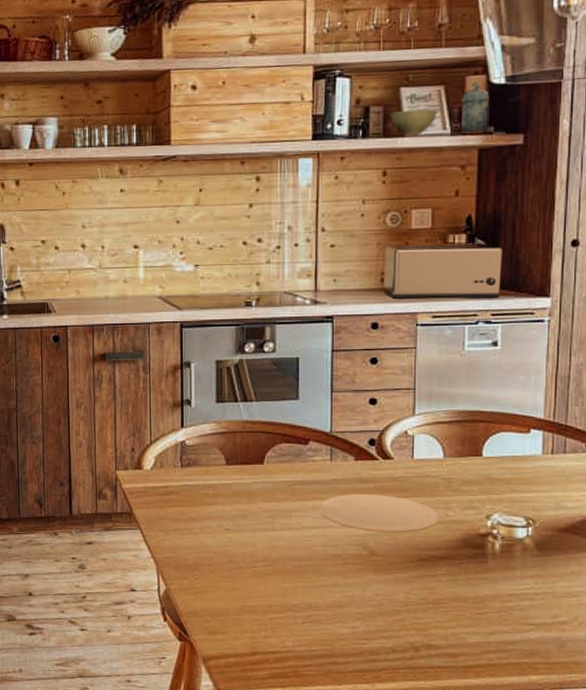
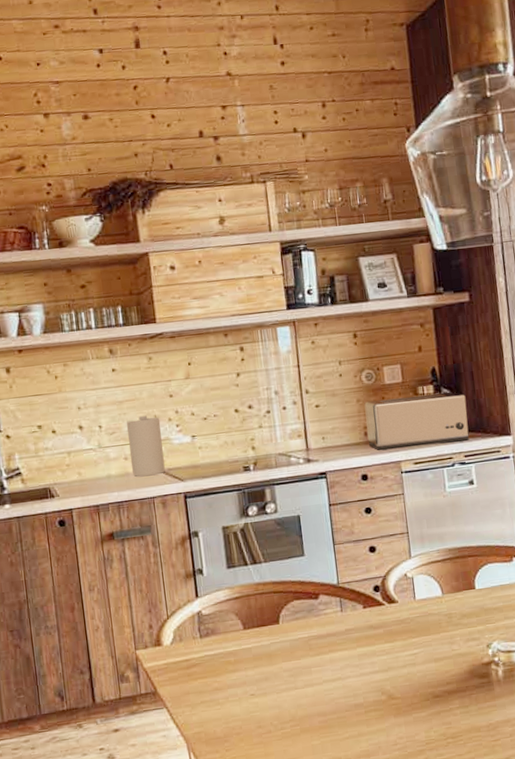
paper towel holder: none [129,239,164,302] -> present [126,415,165,477]
plate: present [318,493,439,533] -> none [335,638,446,676]
bowl: present [390,109,437,136] -> none [352,275,393,301]
canister: present [460,81,490,133] -> none [412,248,438,295]

